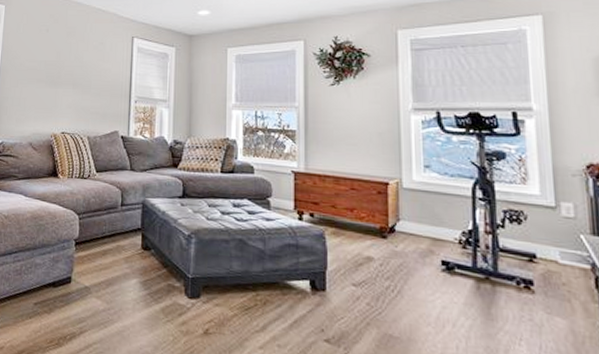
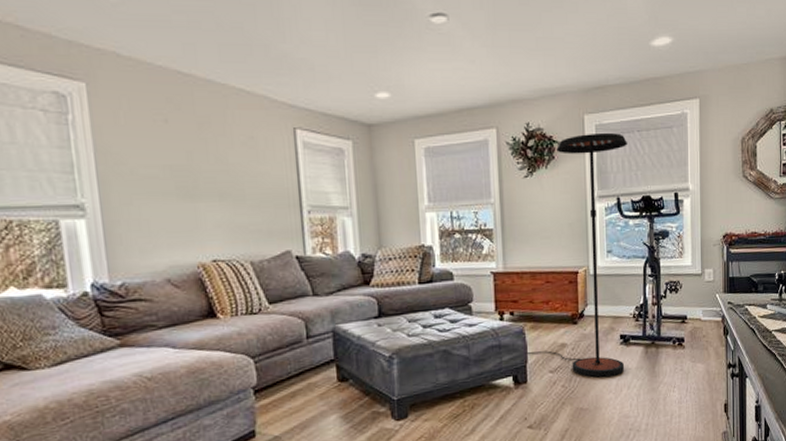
floor lamp: none [325,47,449,307] -> present [525,132,627,378]

